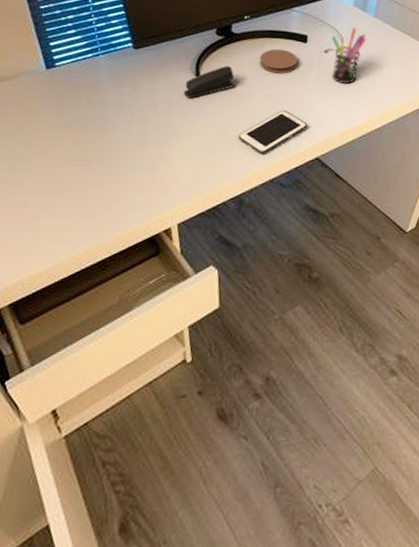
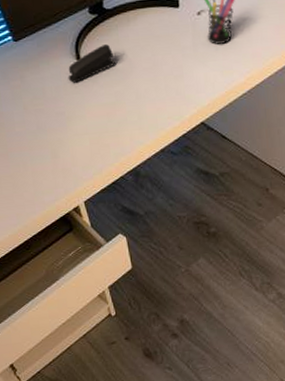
cell phone: present [238,110,307,154] -> none [125,80,189,127]
coaster: present [260,48,299,74] -> none [135,18,173,45]

